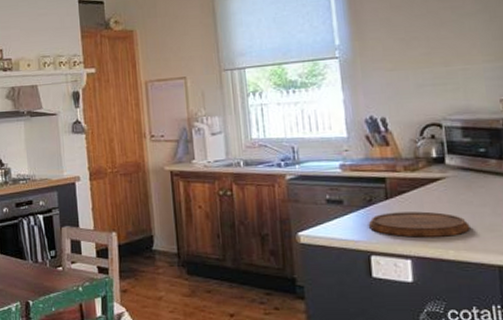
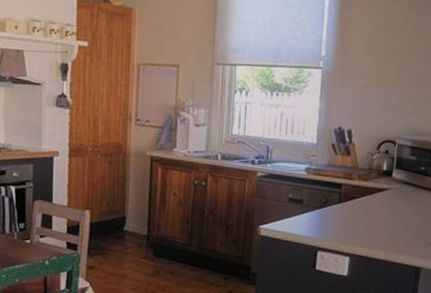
cutting board: present [368,211,471,237] -> none [320,215,401,240]

